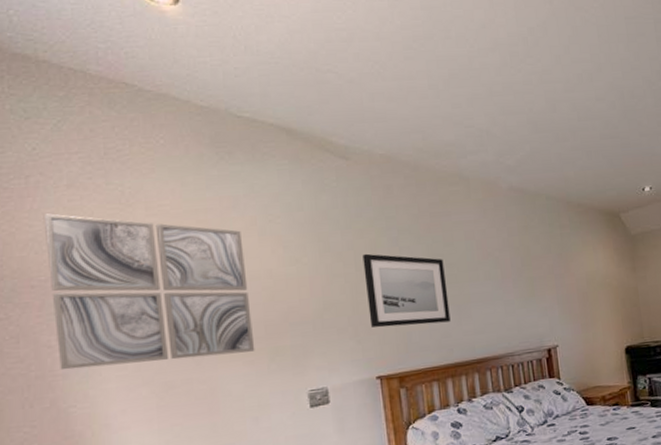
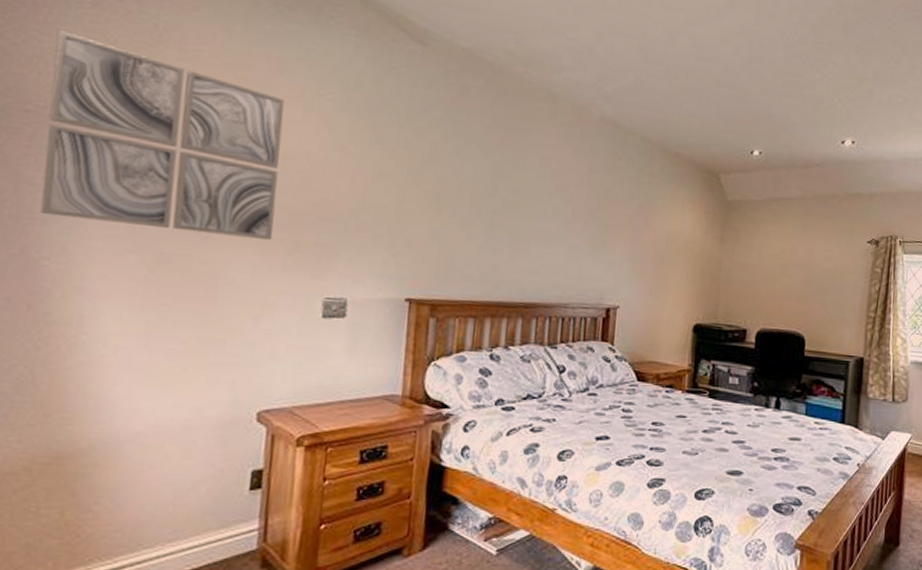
wall art: present [362,253,451,328] -> none [411,156,510,254]

